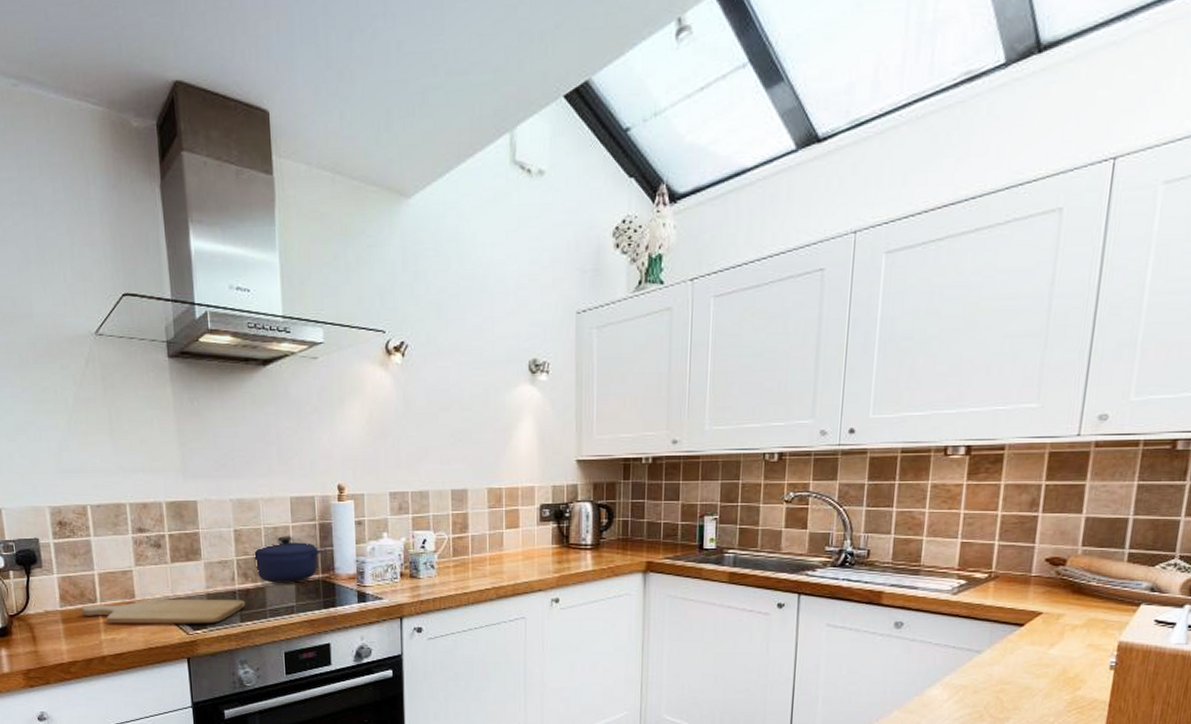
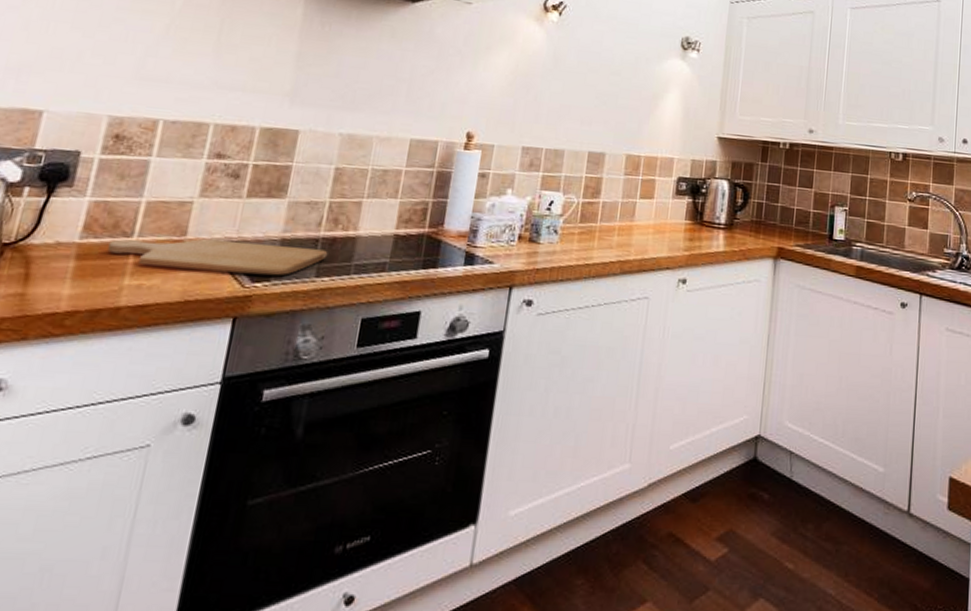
cooking pot: present [253,536,323,583] -> none [351,180,435,236]

